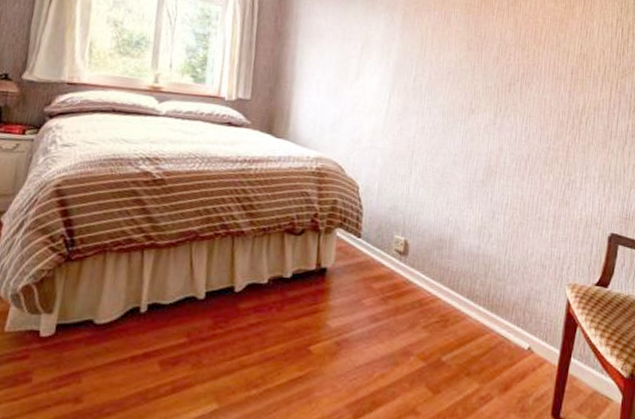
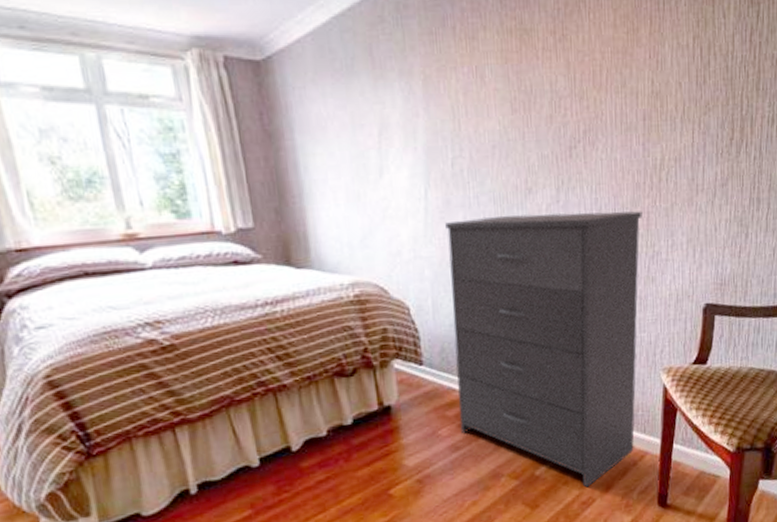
dresser: none [382,124,563,383] -> present [445,211,643,488]

